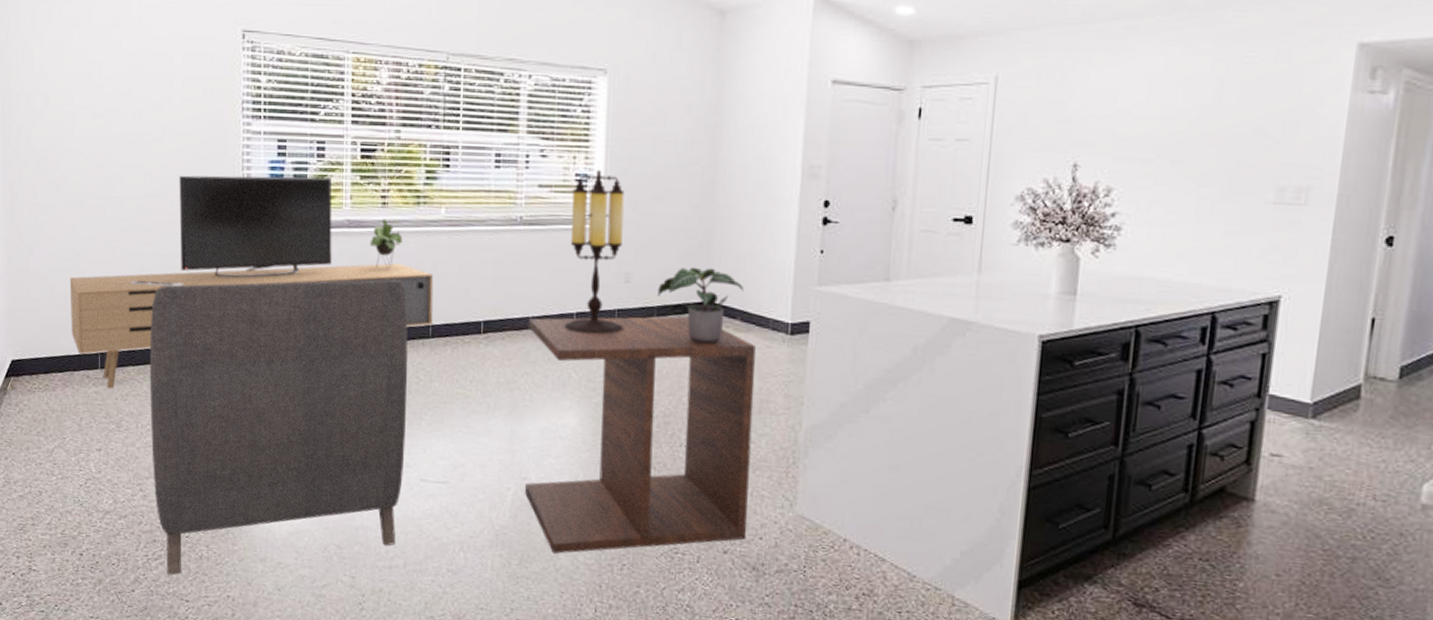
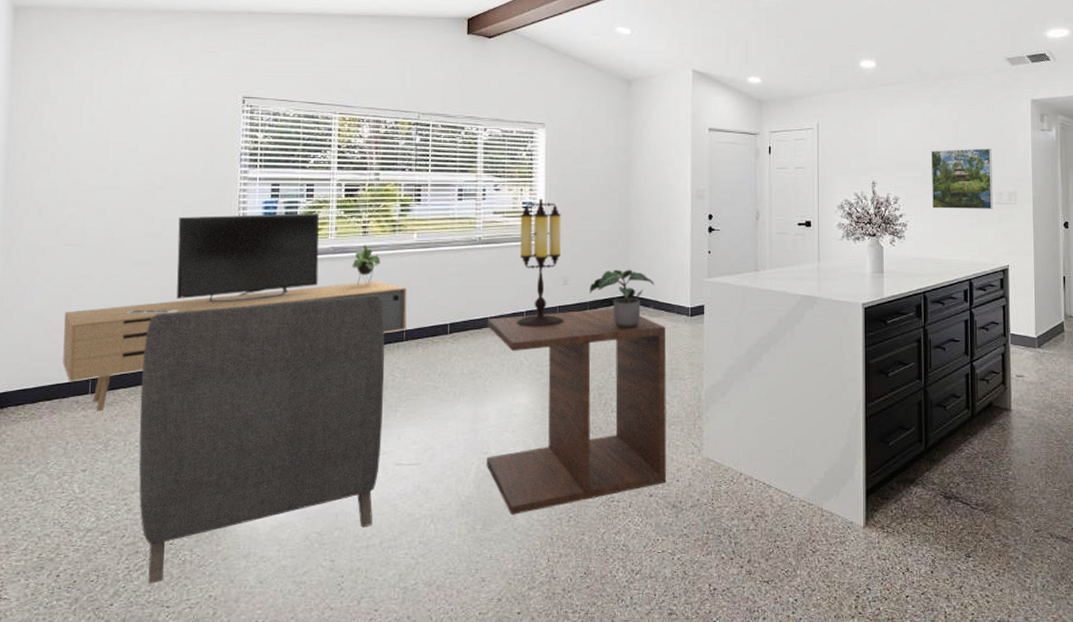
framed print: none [1165,118,1277,213] -> present [930,148,993,210]

